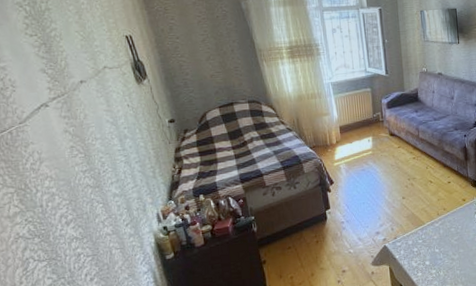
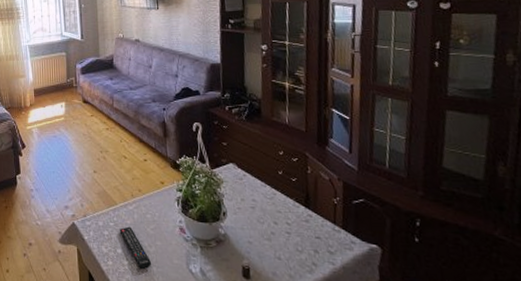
remote control: none [427,241,456,275] -> present [119,226,152,270]

